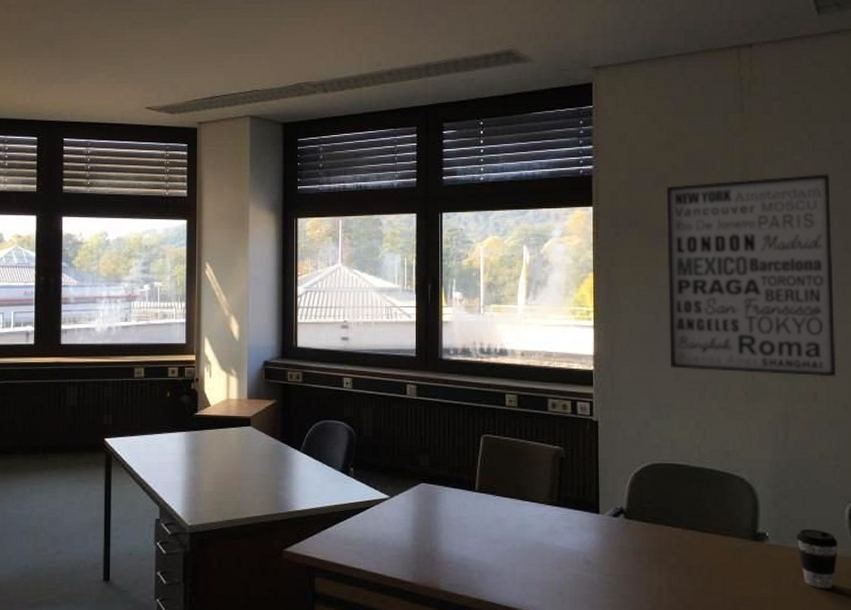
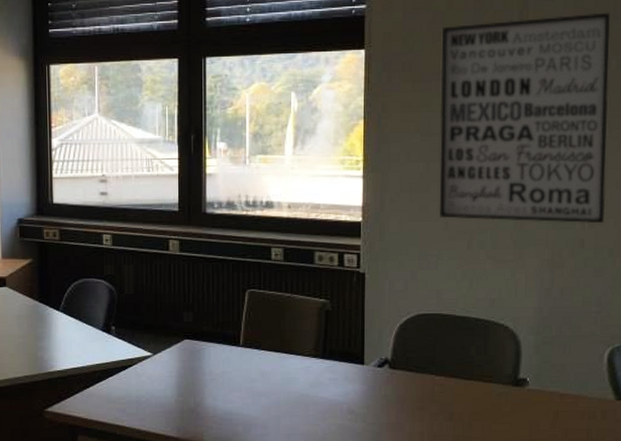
coffee cup: present [795,528,838,589] -> none [555,373,596,430]

